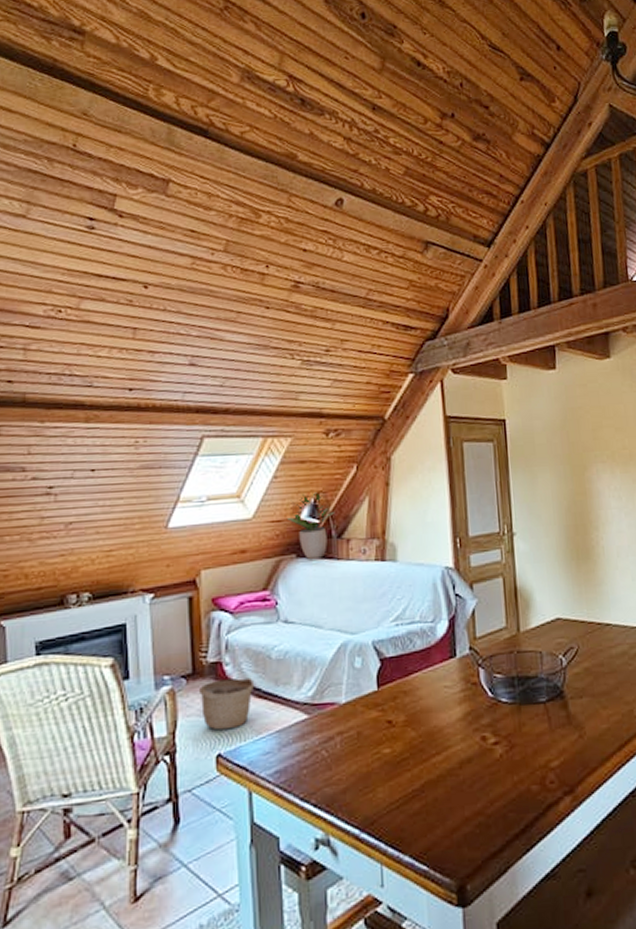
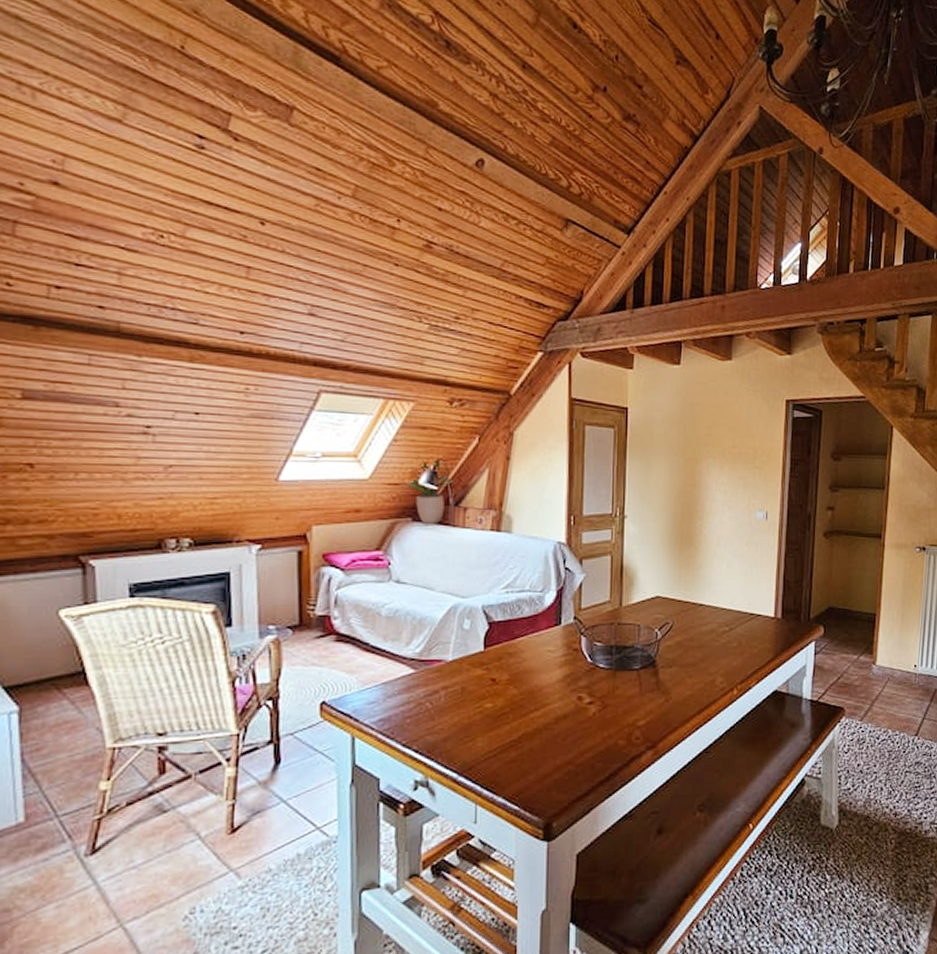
basket: present [200,677,255,731] -> none [306,632,363,680]

